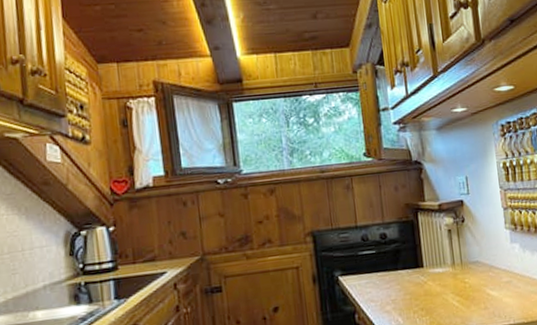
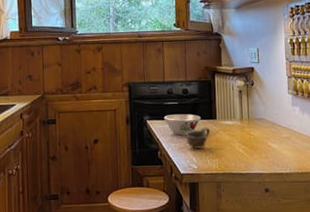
bowl: none [359,264,405,292] -> present [164,114,201,136]
cup: none [387,278,418,307] -> present [185,127,211,149]

